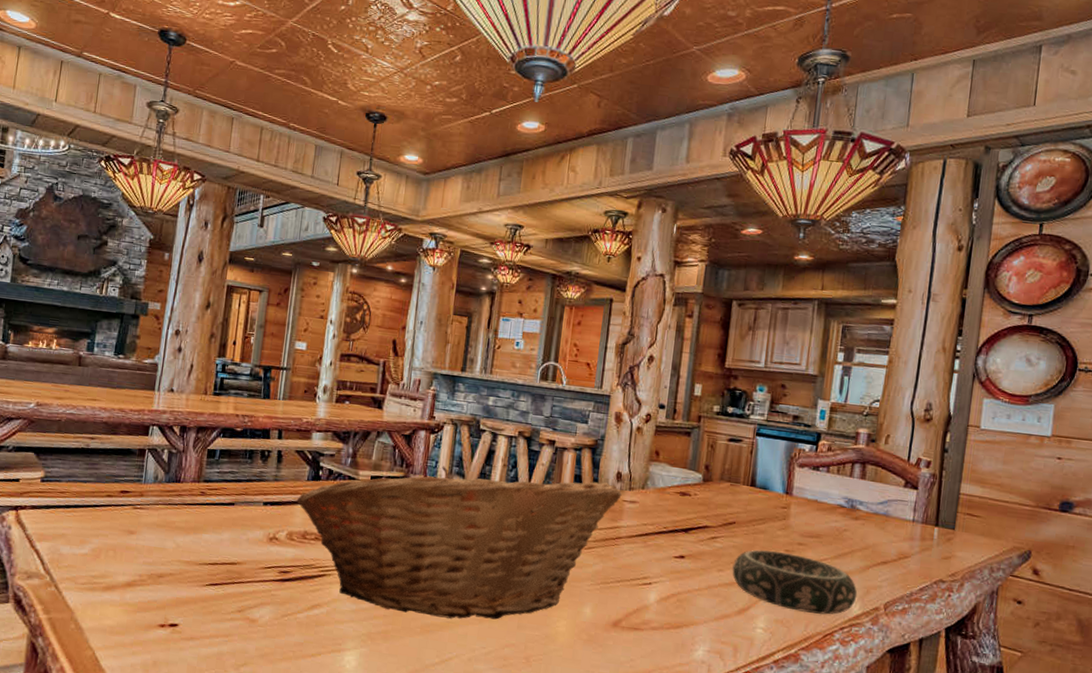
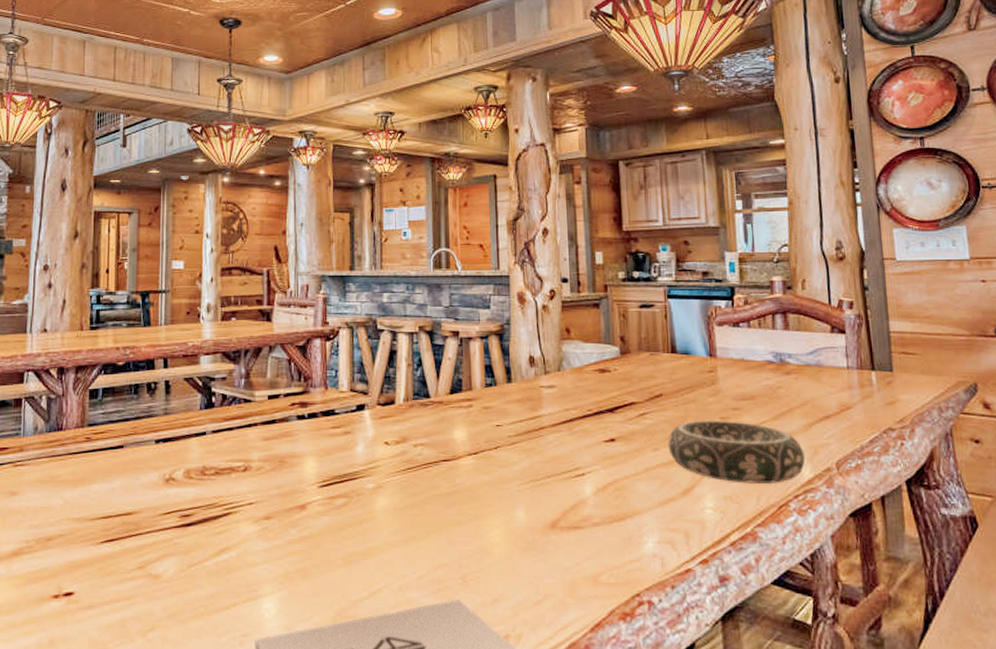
fruit basket: present [296,466,622,620] -> none [191,369,538,544]

